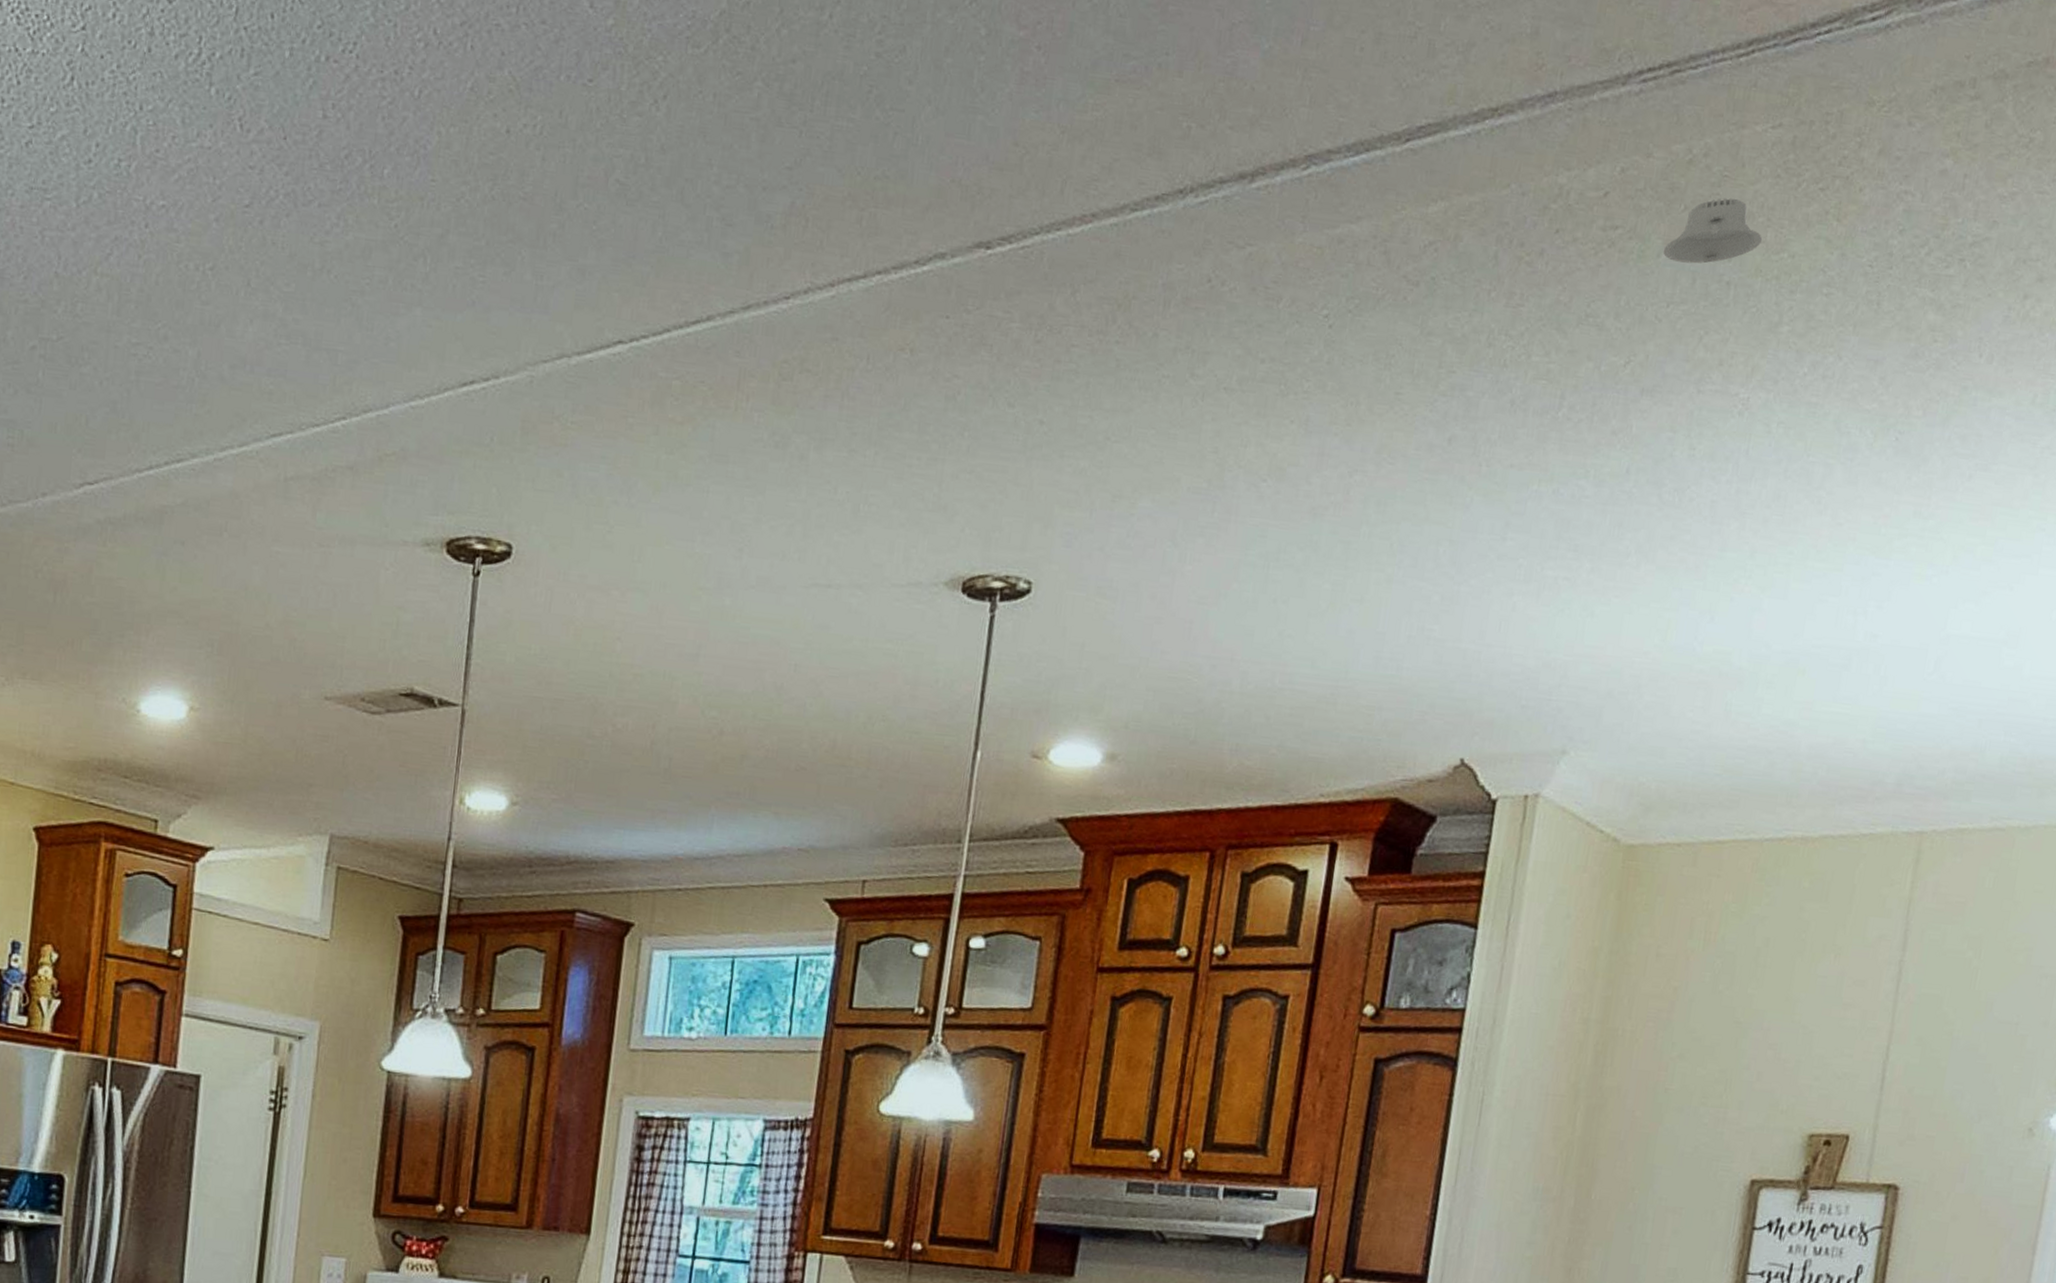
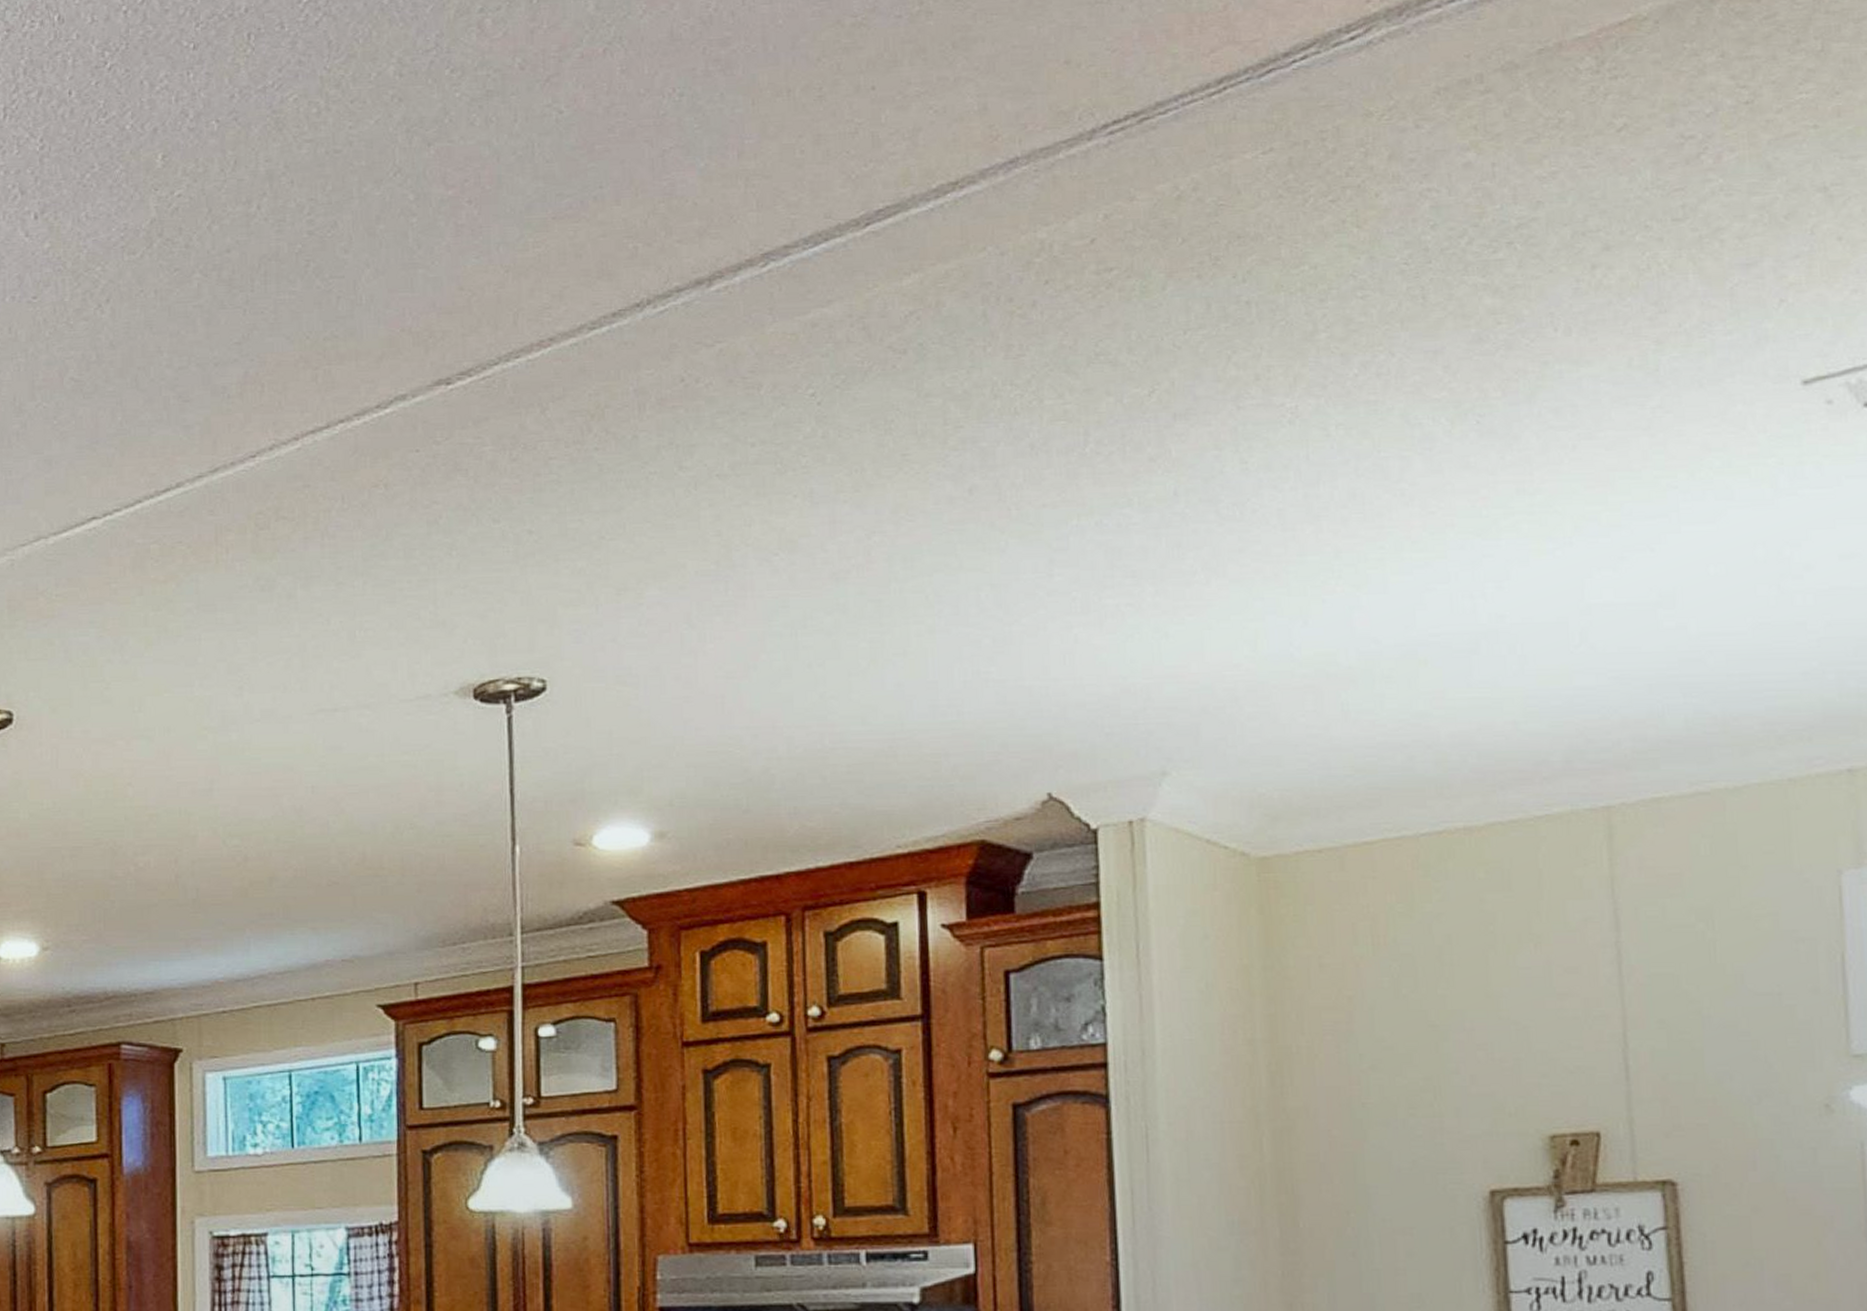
recessed light: present [1663,197,1763,264] -> none [1167,223,1277,291]

